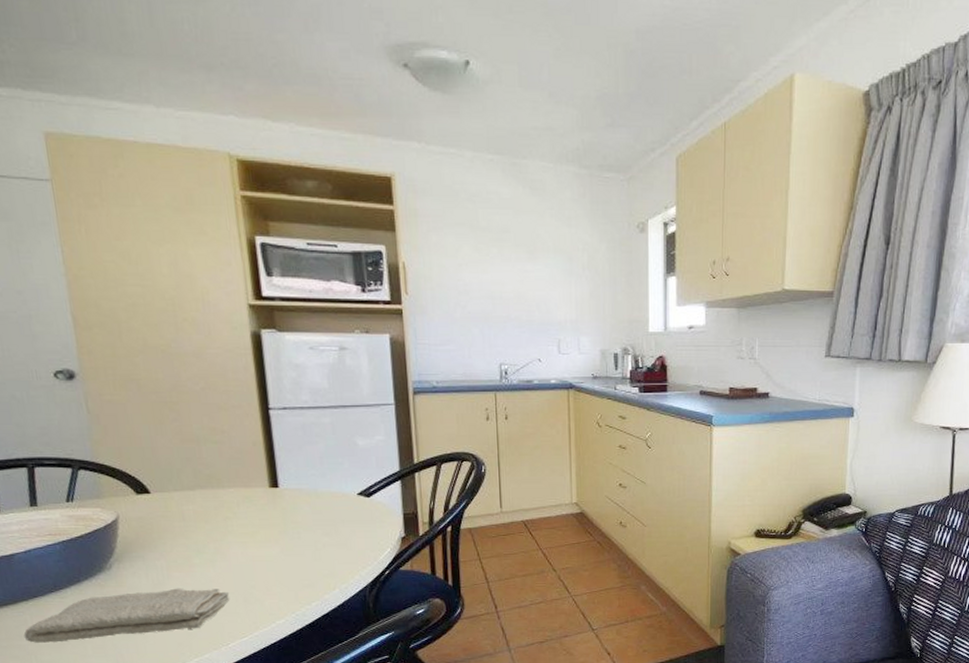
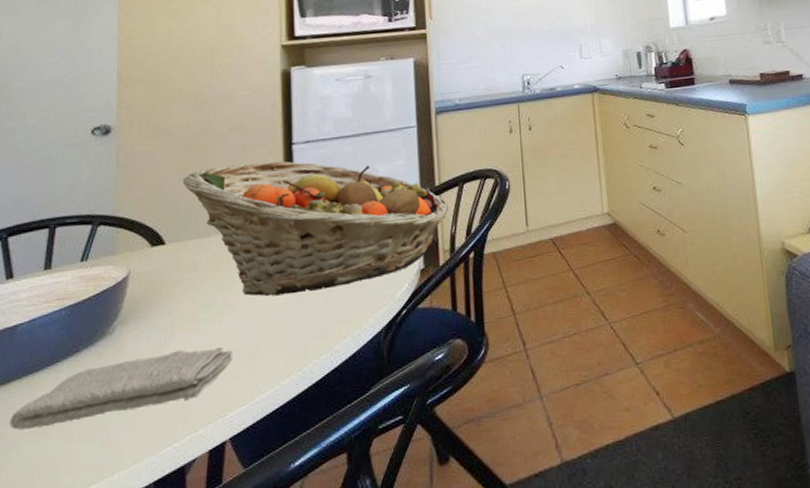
fruit basket: none [159,423,428,549] -> present [182,161,449,297]

